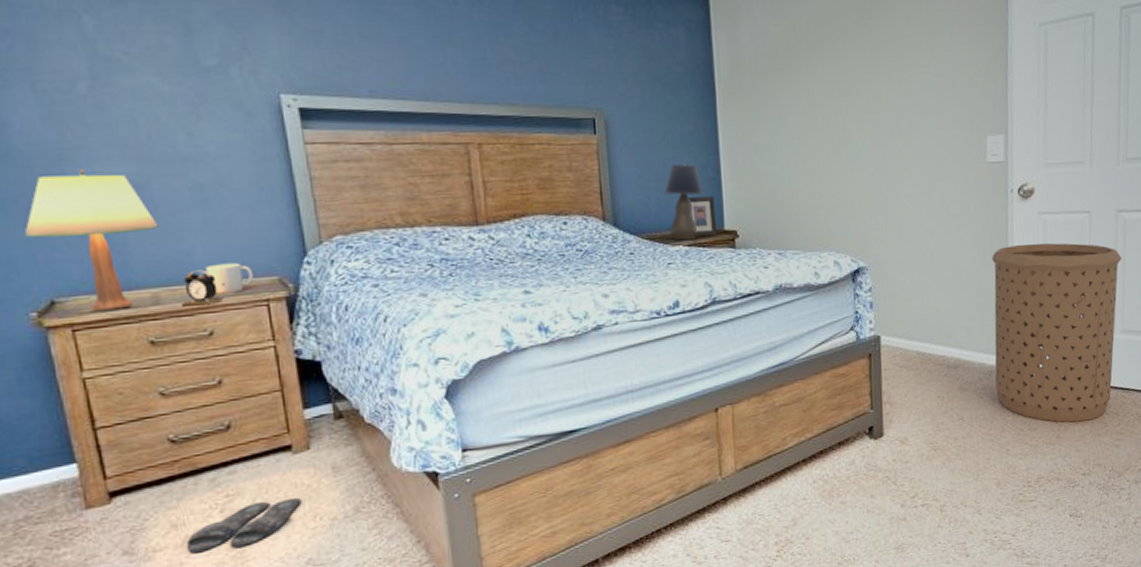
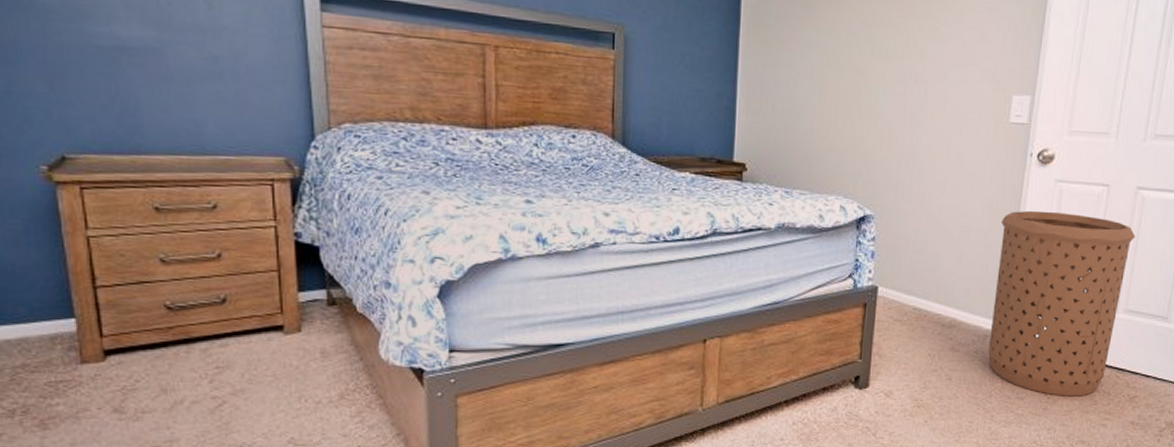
table lamp: present [24,168,159,313] -> none [40,27,172,174]
alarm clock: present [180,269,224,308] -> none [187,142,230,179]
slippers: present [186,497,302,554] -> none [174,376,289,419]
mug: present [205,262,254,294] -> none [214,138,261,169]
table lamp: present [665,163,703,241] -> none [677,88,716,168]
picture frame: present [688,195,717,237] -> none [700,125,726,166]

